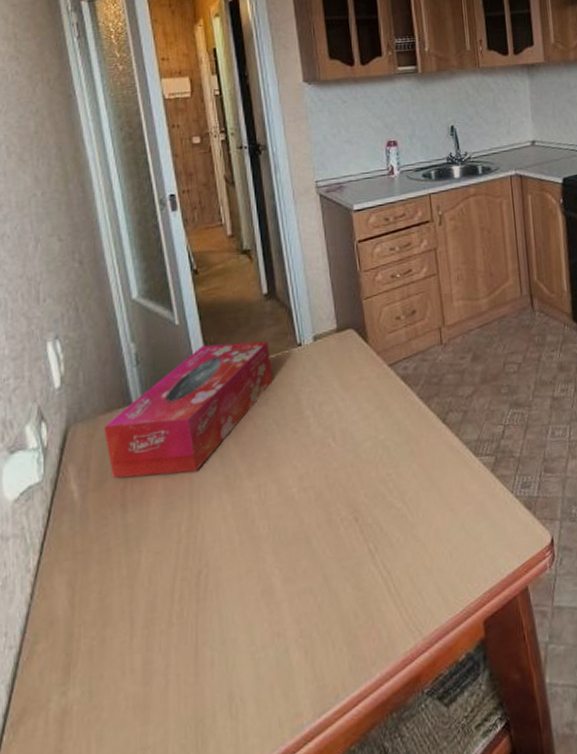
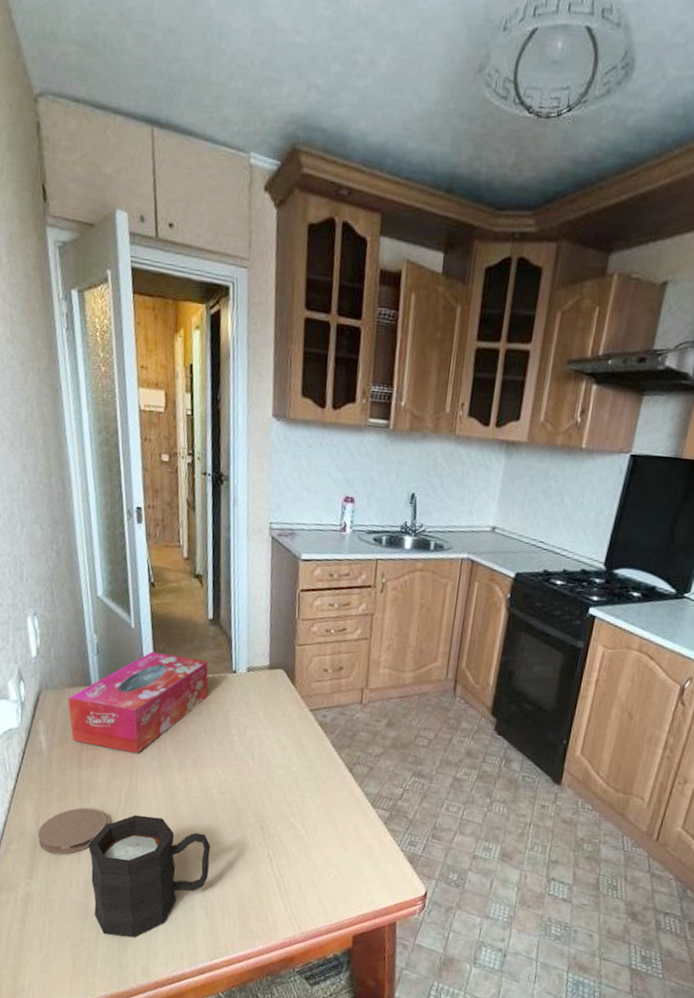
coaster: none [73,558,166,639] -> present [37,807,107,855]
mug: none [143,544,301,732] -> present [88,814,211,938]

